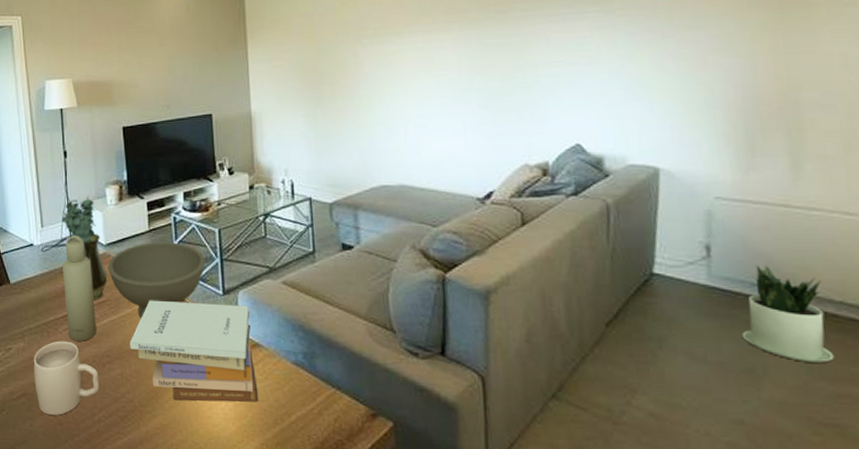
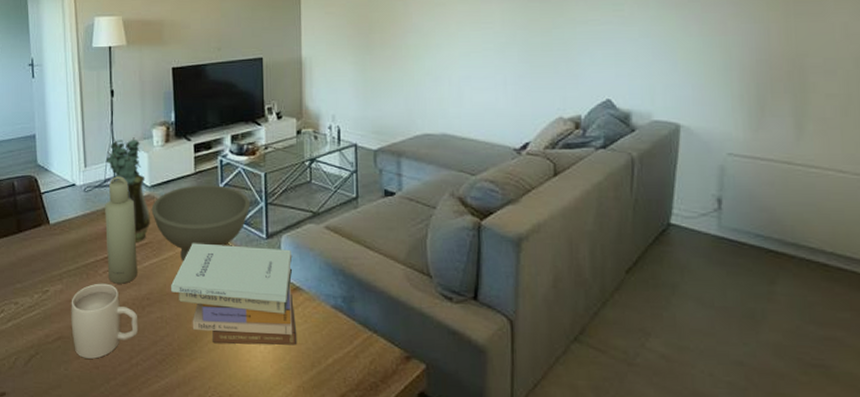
planter: present [741,264,835,364] -> none [745,217,823,310]

